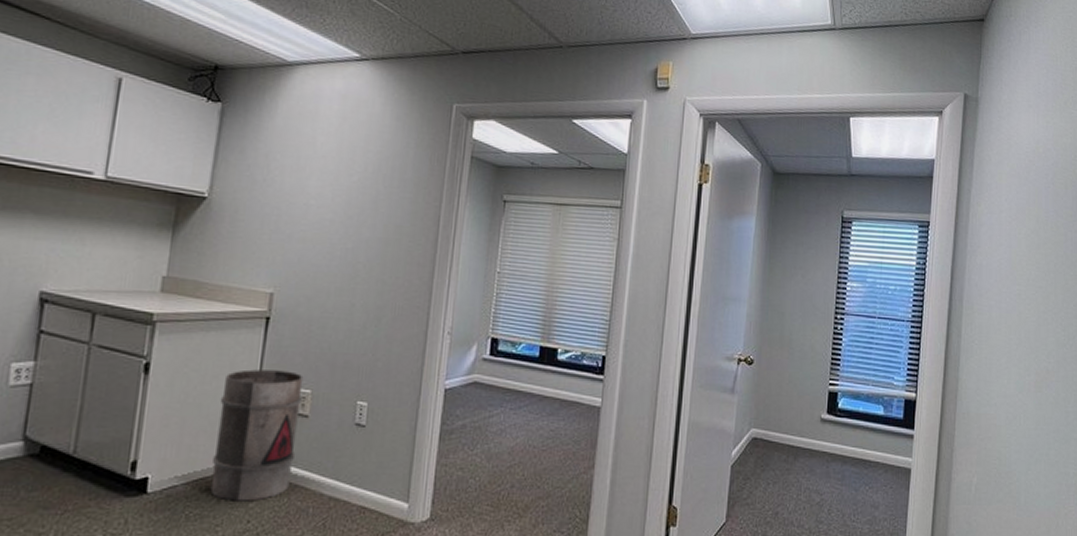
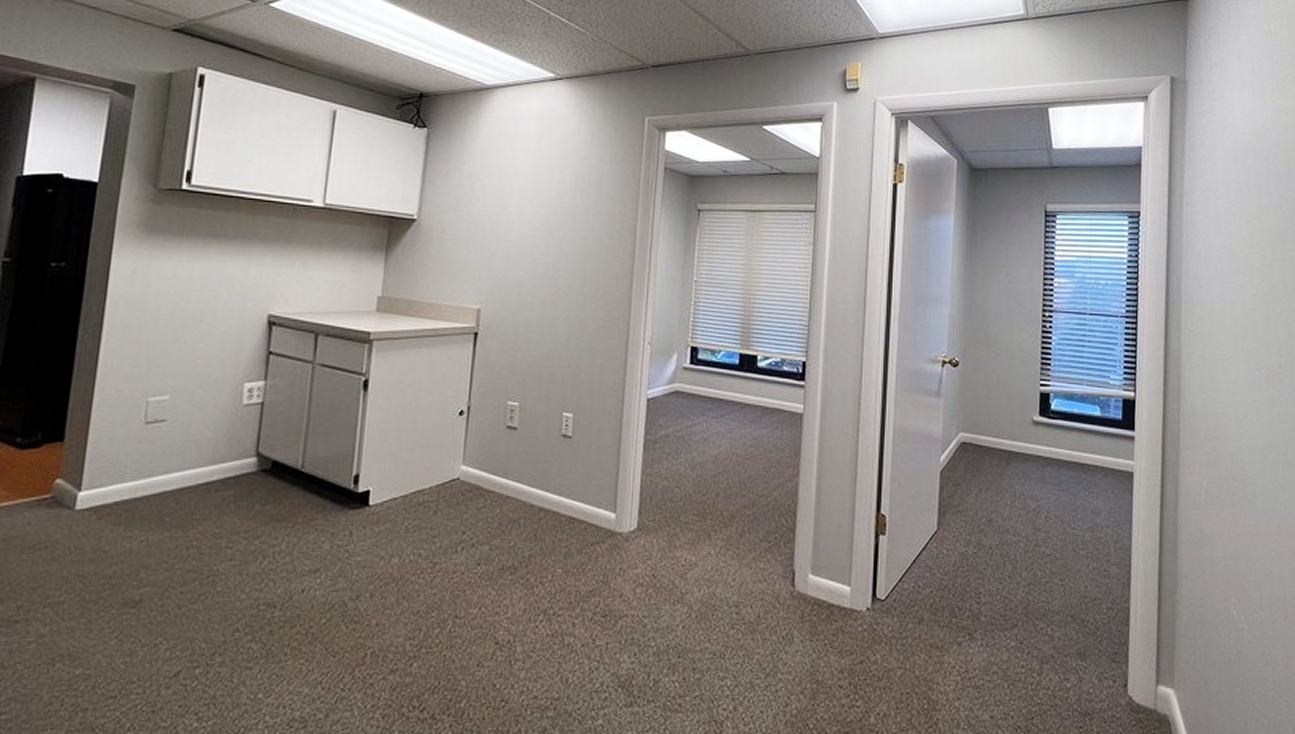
trash bin: present [210,369,304,501] -> none [427,384,511,513]

